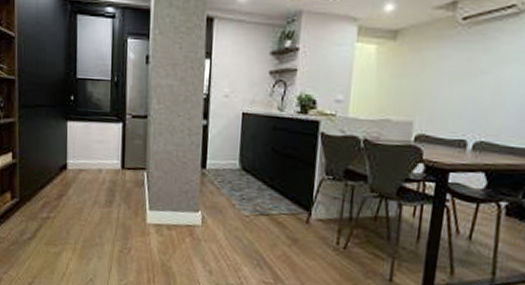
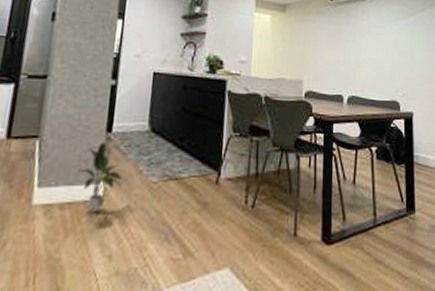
potted plant: none [179,176,217,236] -> present [78,141,122,213]

